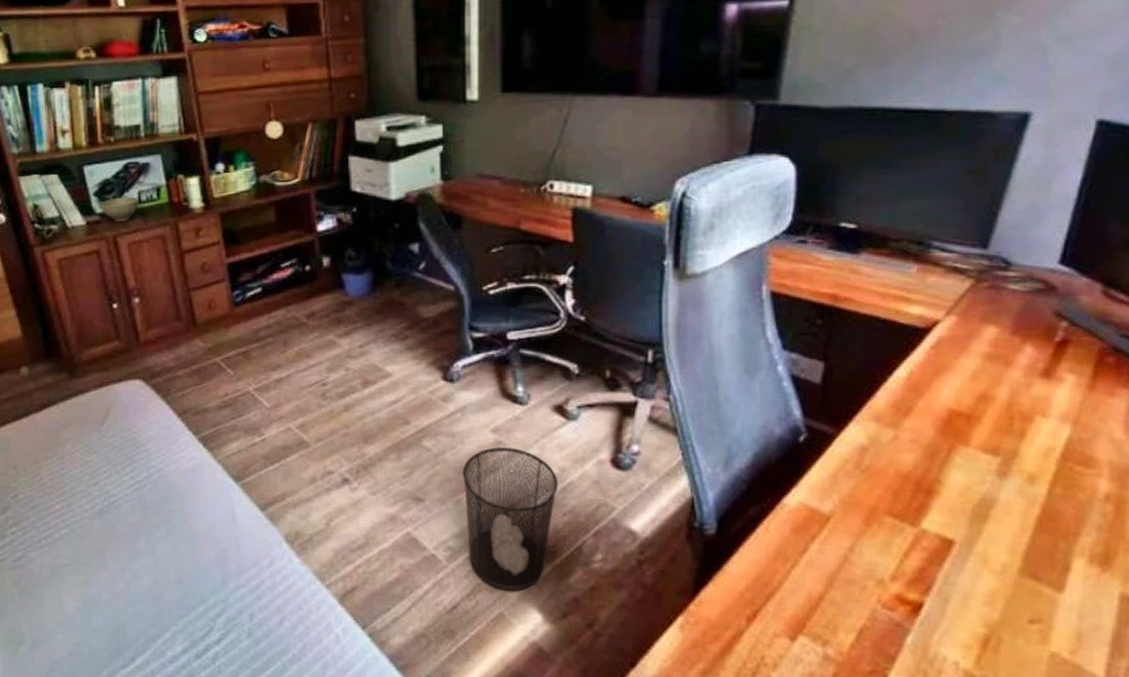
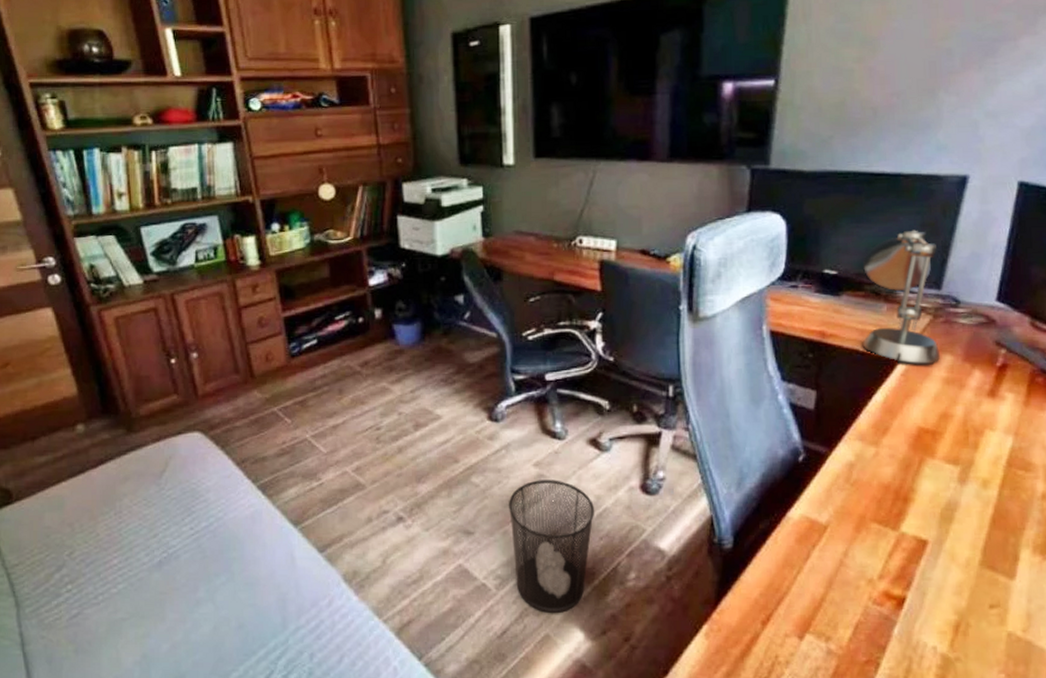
bowl: present [98,197,139,222] -> none [156,256,197,280]
desk lamp: none [883,177,984,339] -> present [862,230,941,366]

